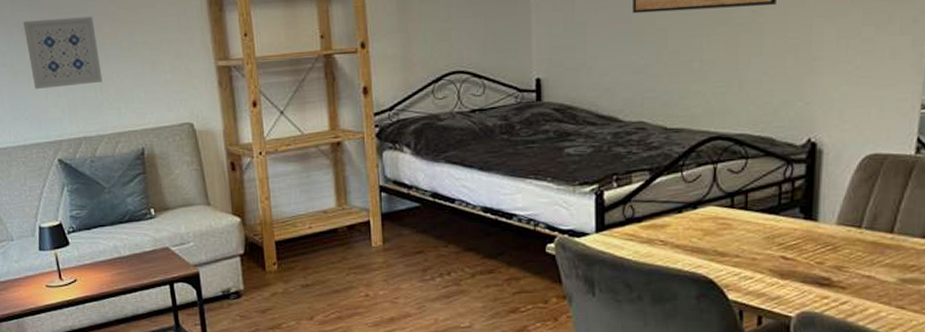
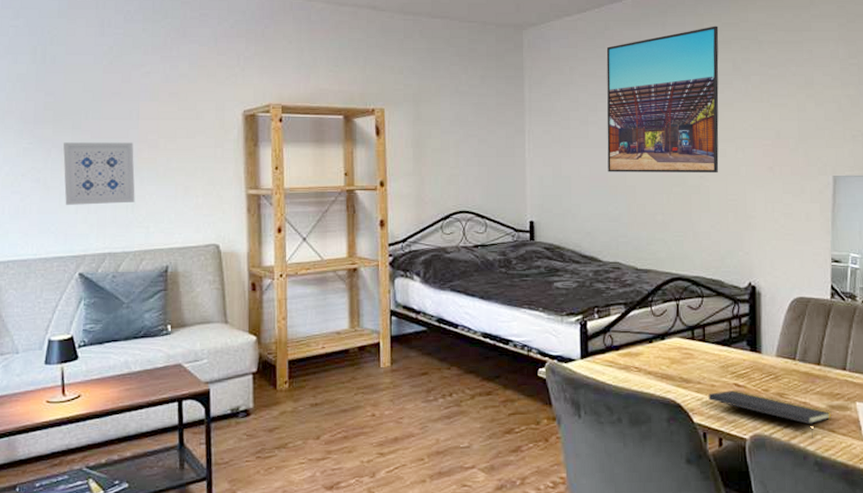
notepad: none [747,264,903,316] -> present [708,390,832,438]

